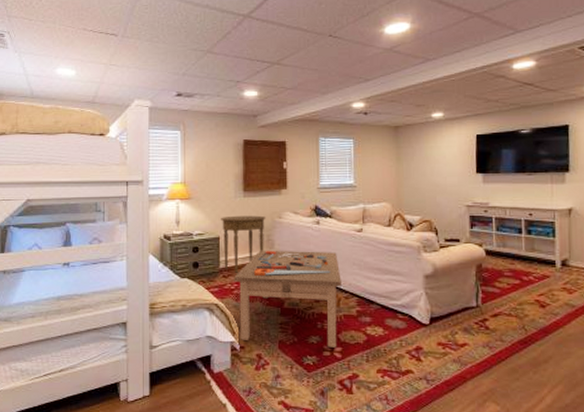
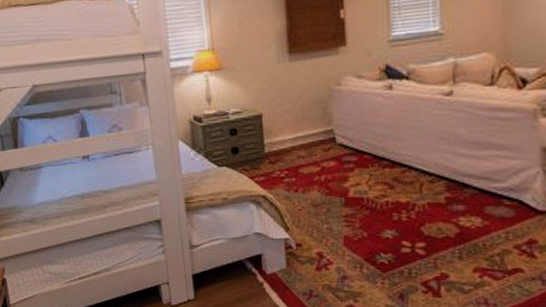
side table: present [221,215,266,273] -> none [262,83,321,157]
coffee table: present [234,250,341,348] -> none [283,124,424,243]

